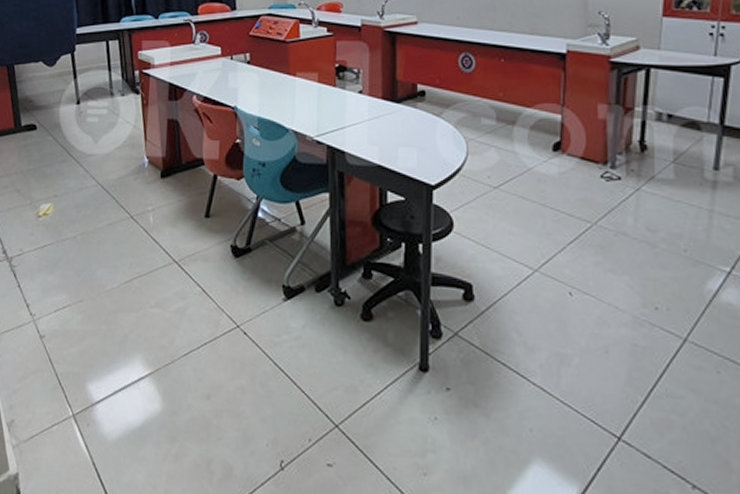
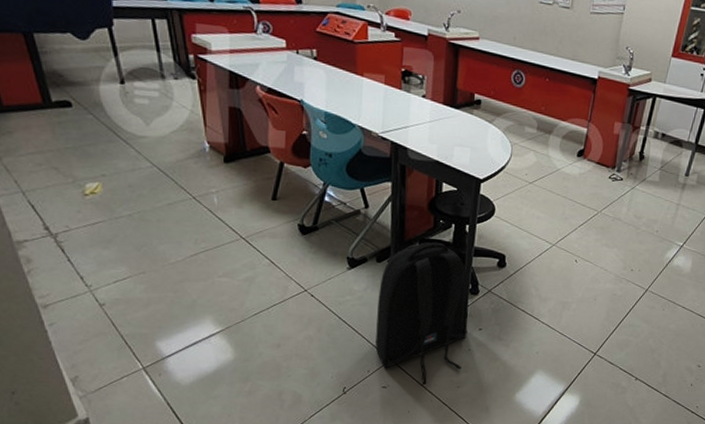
backpack: none [317,266,431,466] -> present [375,242,469,384]

